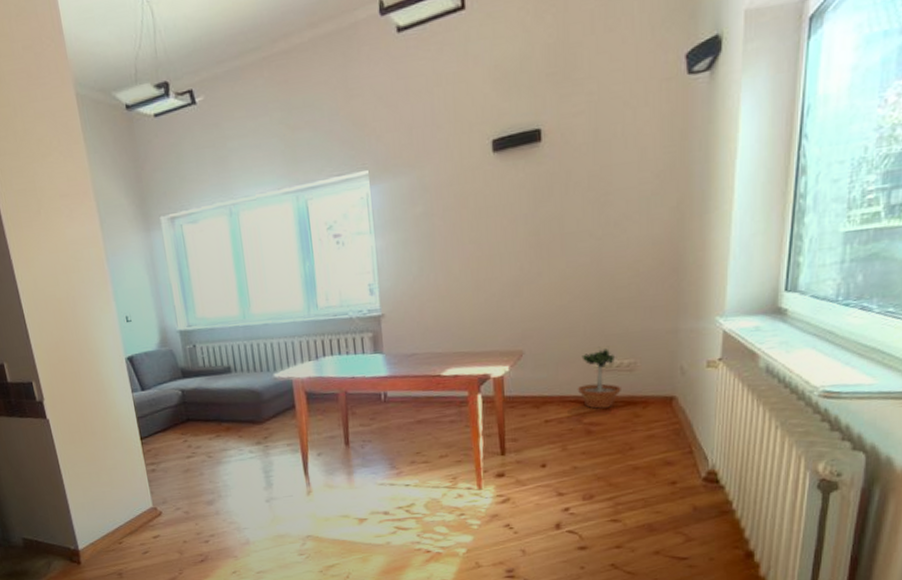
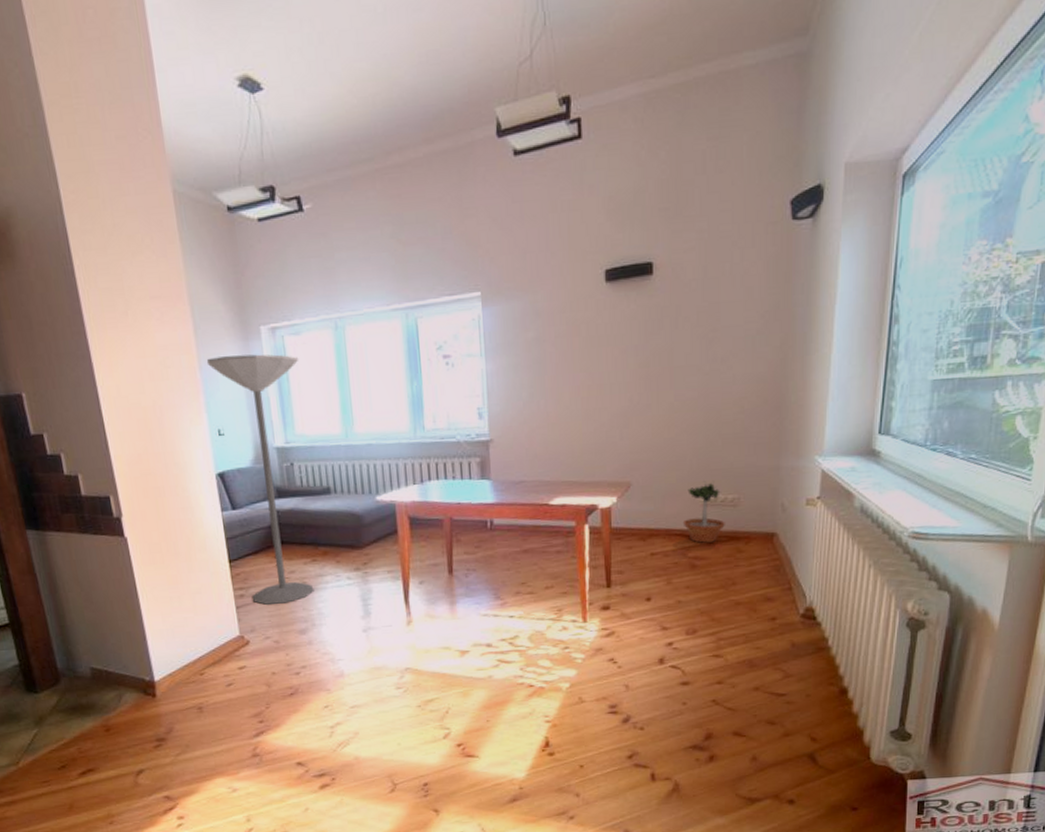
floor lamp: none [112,243,219,478] -> present [206,354,314,605]

